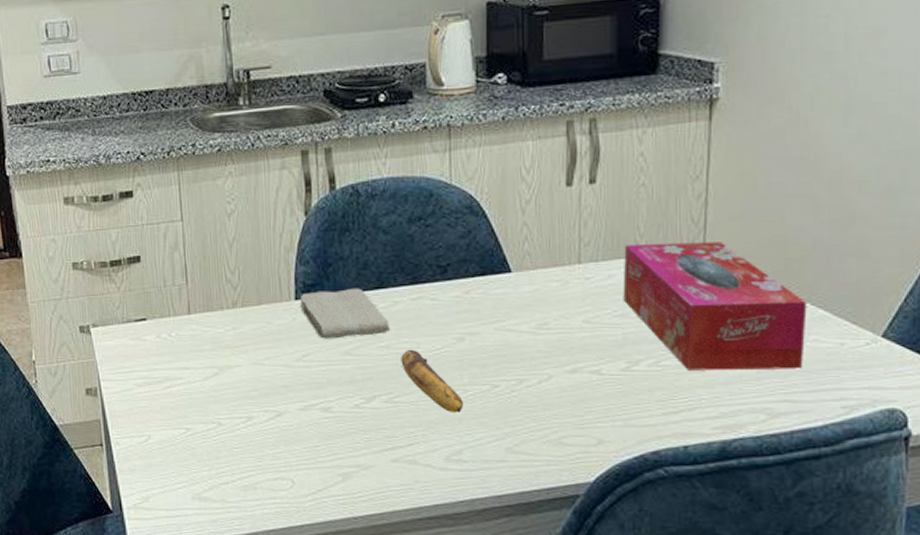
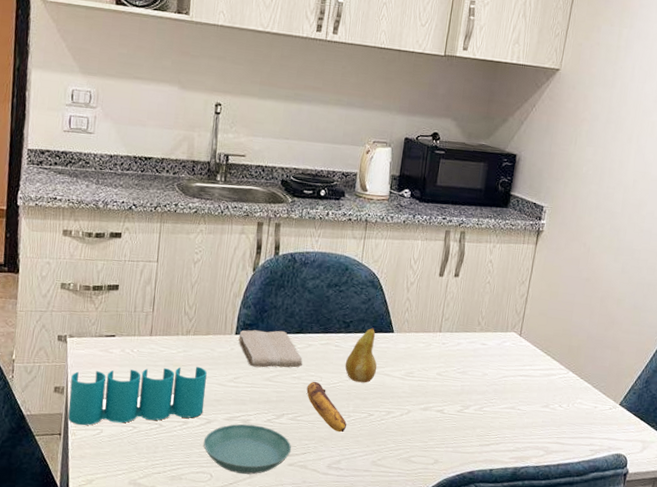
pen holder: none [103,346,270,433] -> present [68,366,207,426]
saucer: none [276,413,392,477] -> present [203,423,291,475]
fruit: none [448,269,495,345] -> present [345,327,377,383]
tissue box: present [623,242,807,371] -> none [465,323,579,422]

